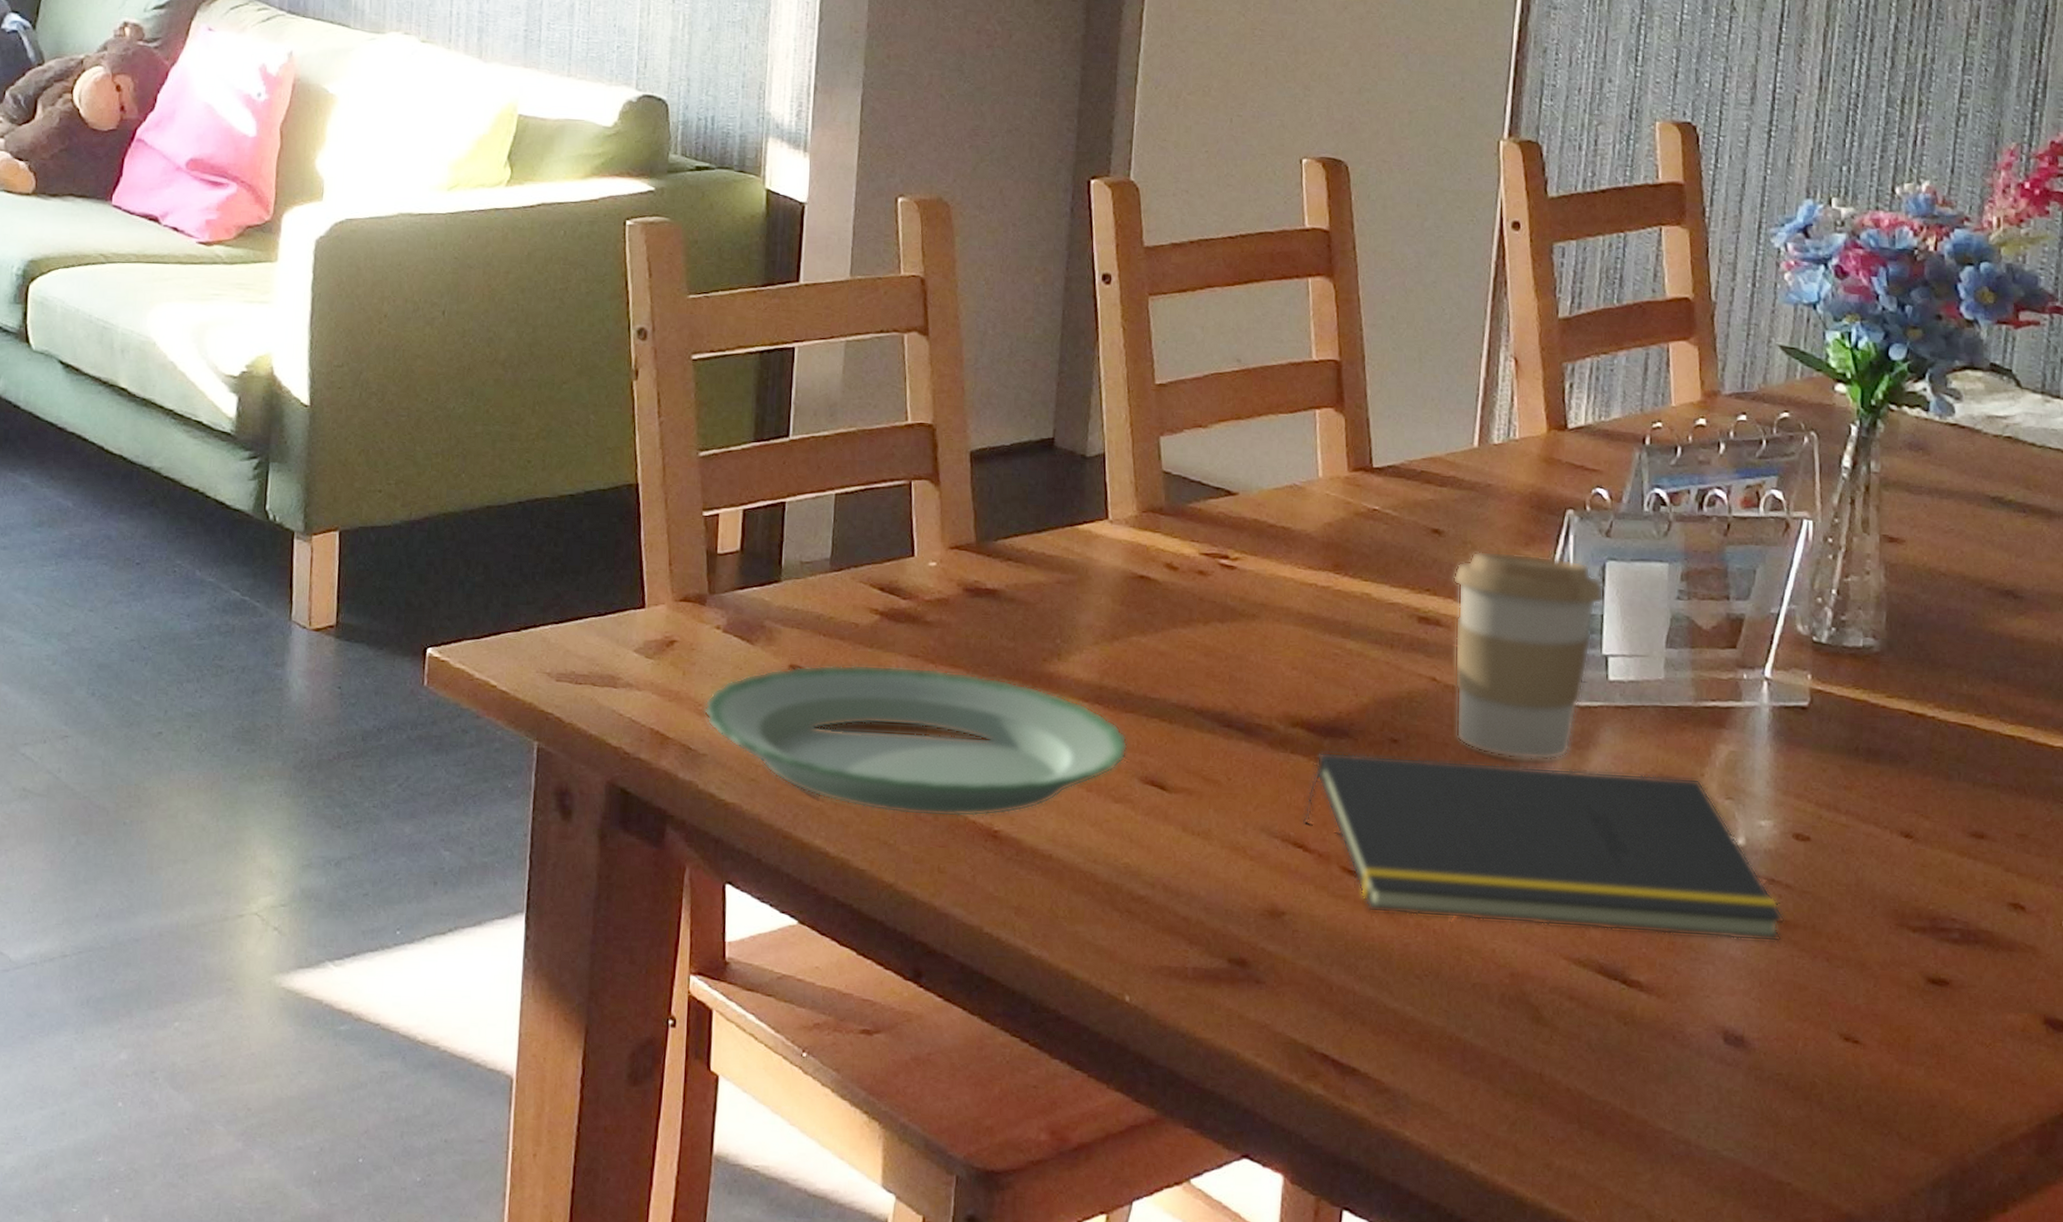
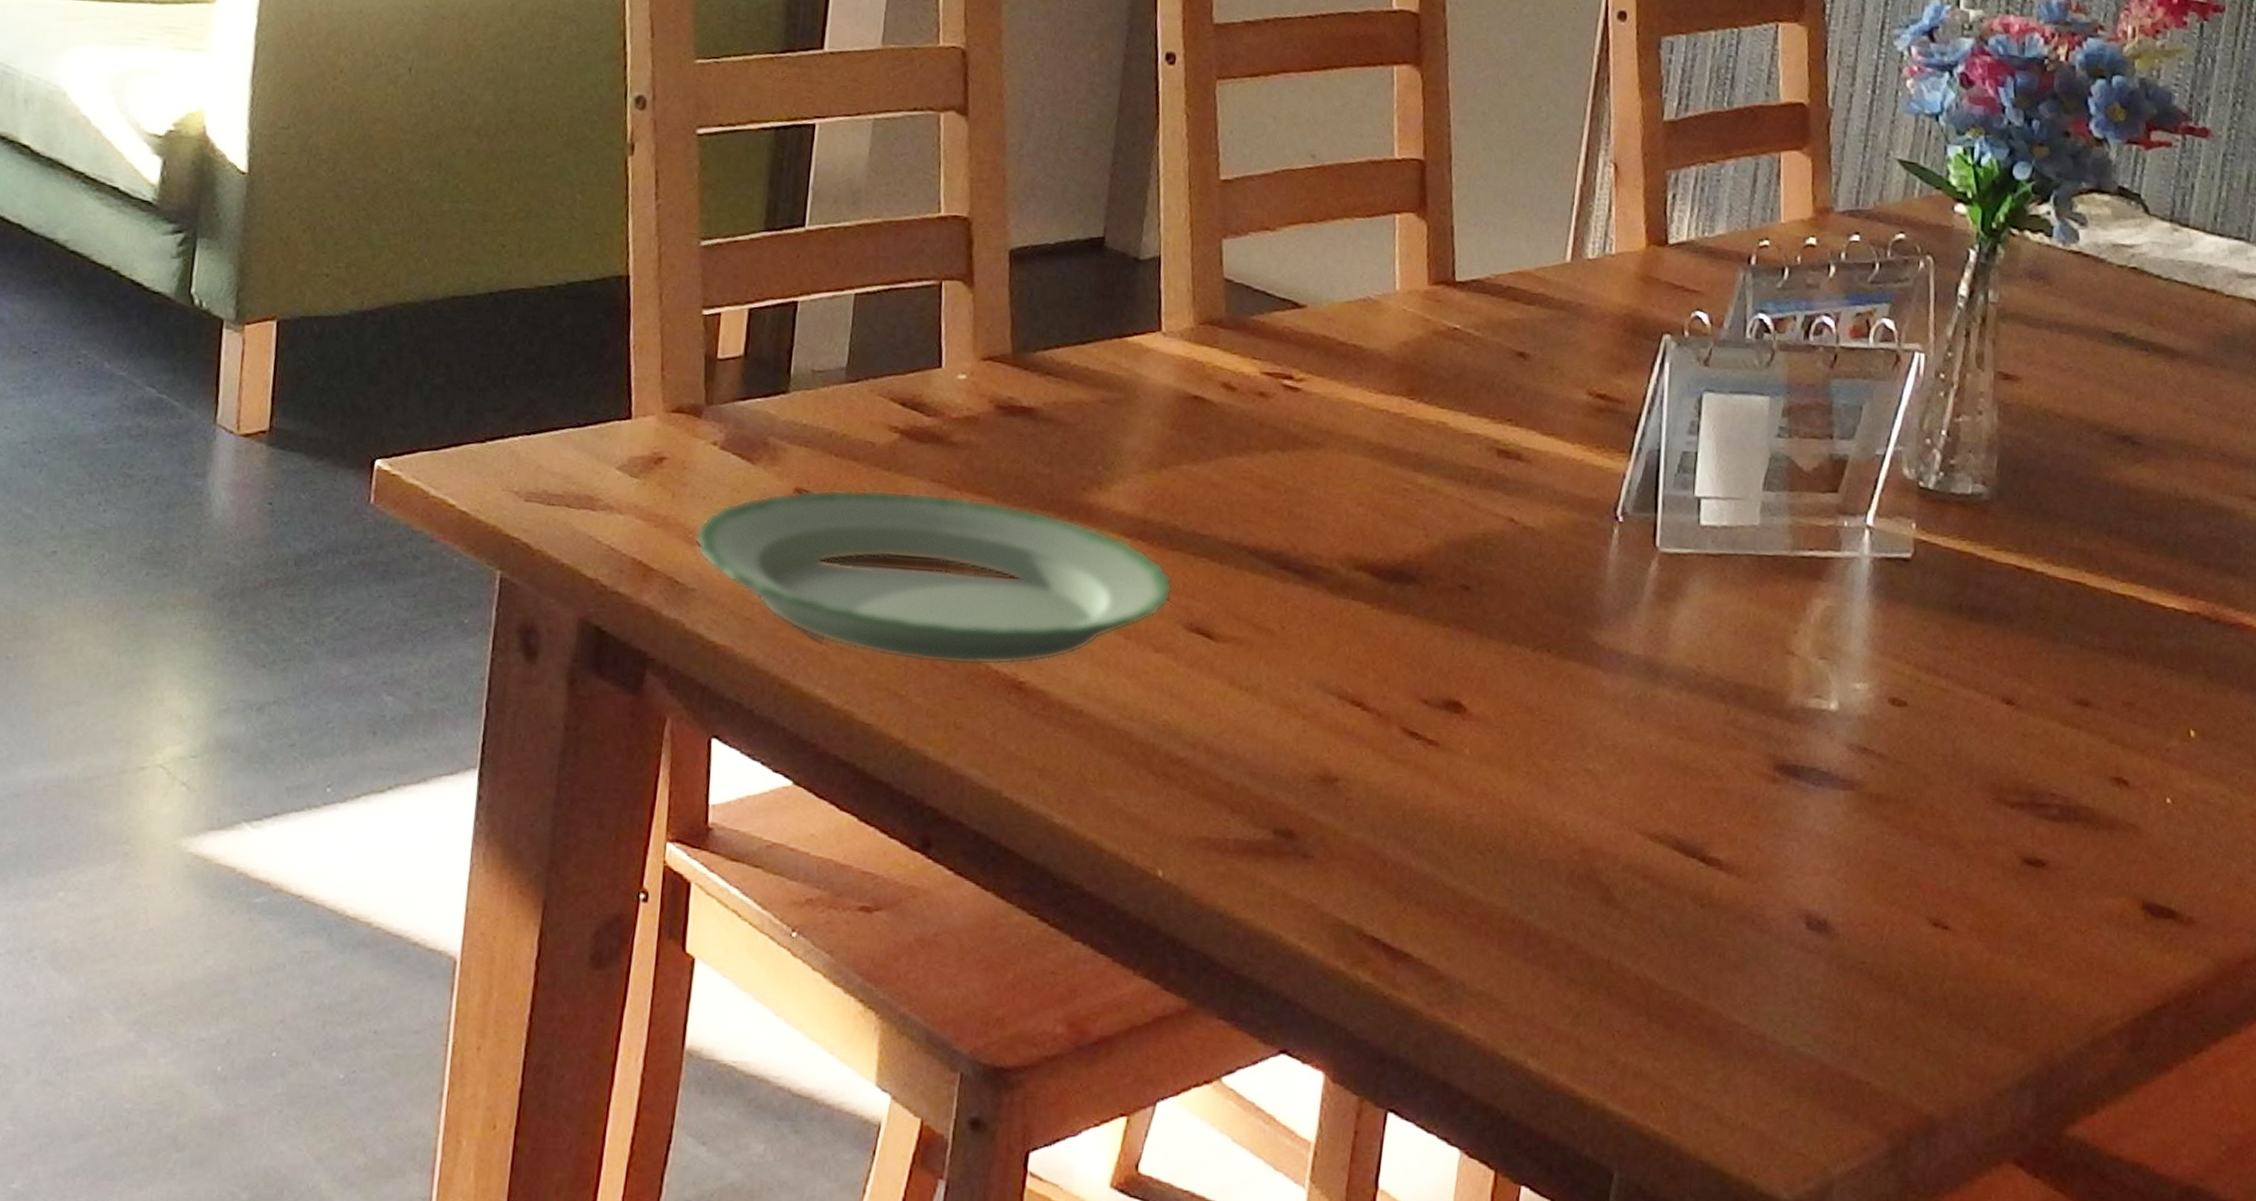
notepad: present [1302,751,1785,942] -> none [1361,598,1877,818]
coffee cup: present [1452,551,1604,760] -> none [1533,377,1699,613]

